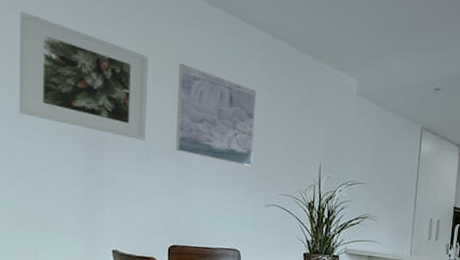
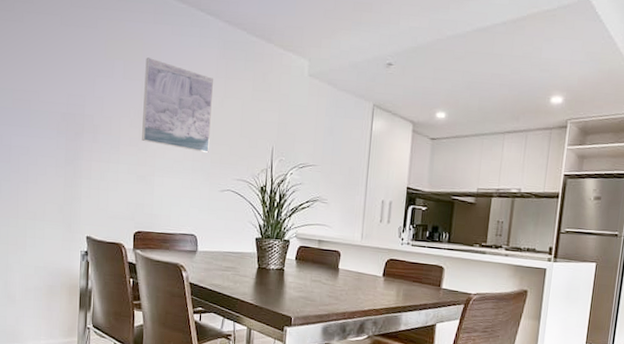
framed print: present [18,11,149,140] -> none [14,22,120,132]

